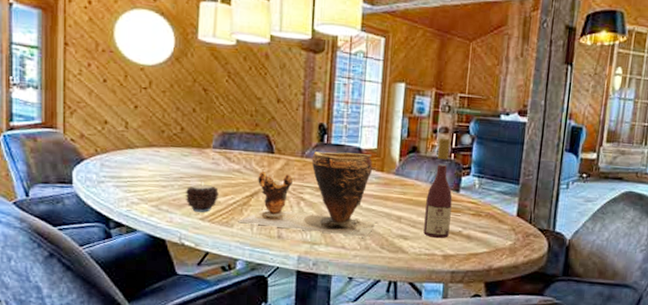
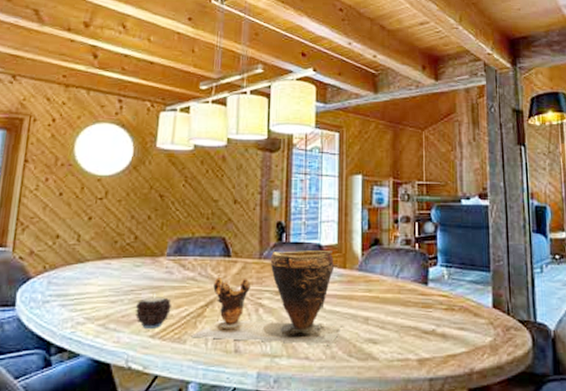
wine bottle: present [423,137,453,239] -> none [394,227,422,340]

